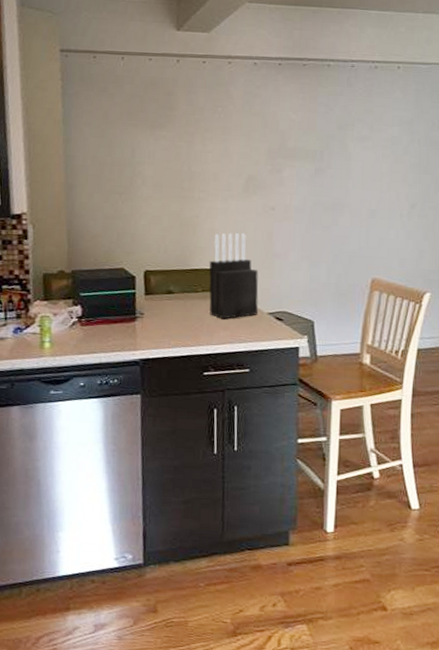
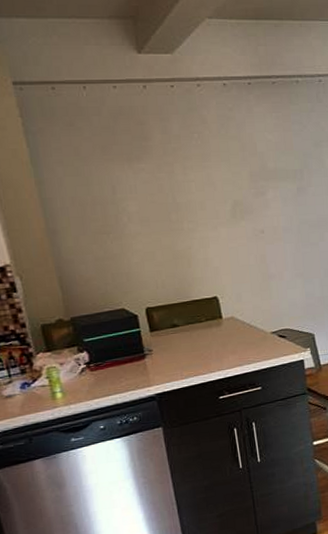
knife block: present [208,232,259,319] -> none [208,258,262,344]

